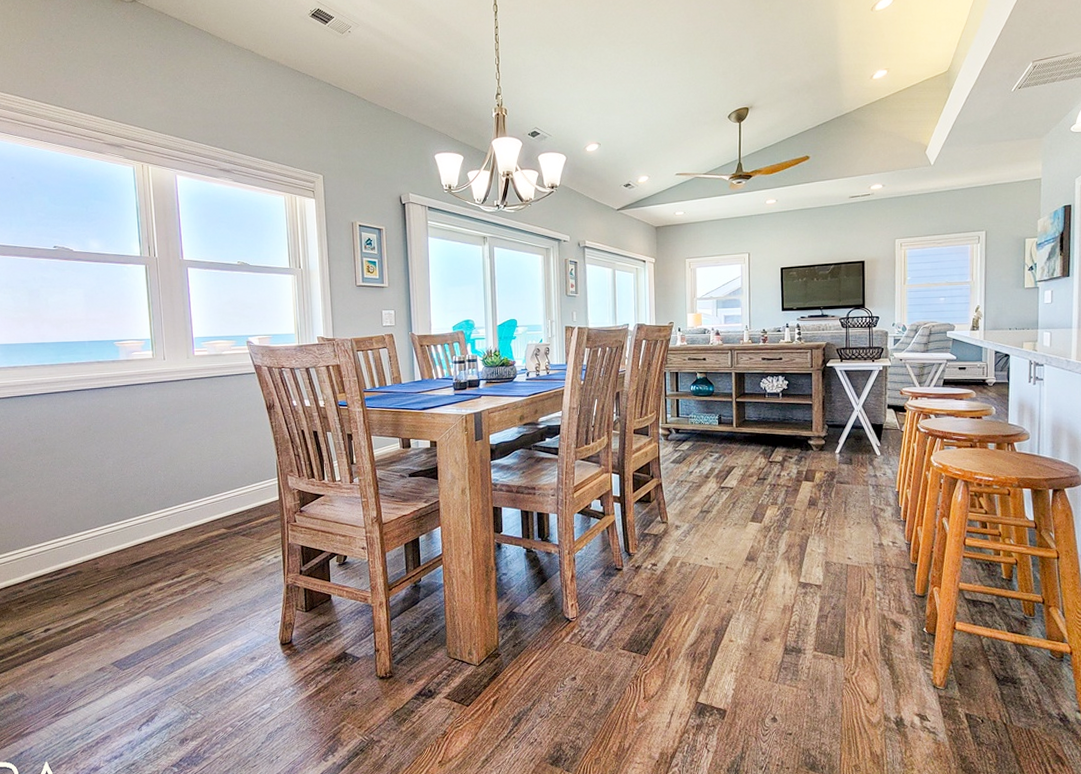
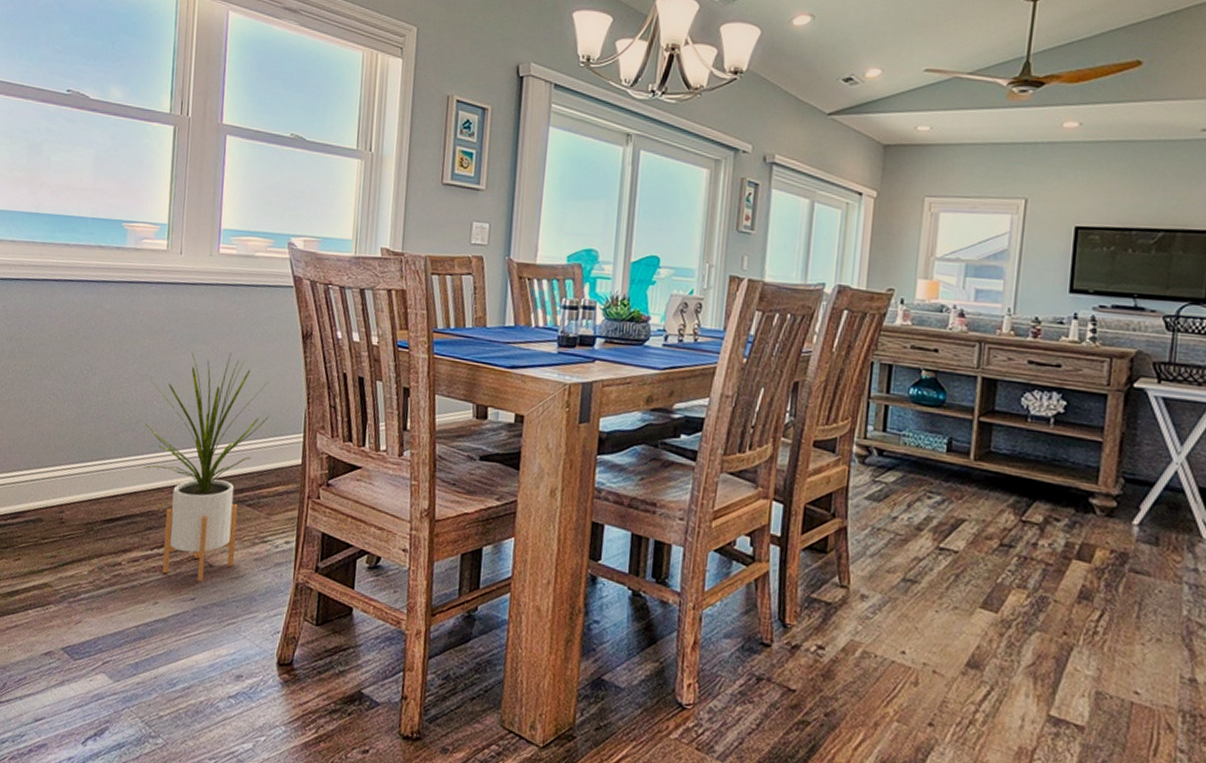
house plant: none [153,427,249,597] -> present [144,352,269,583]

